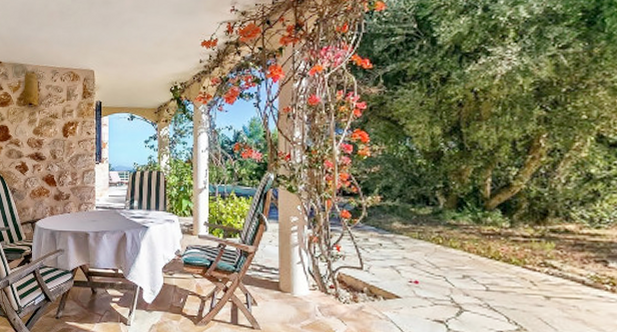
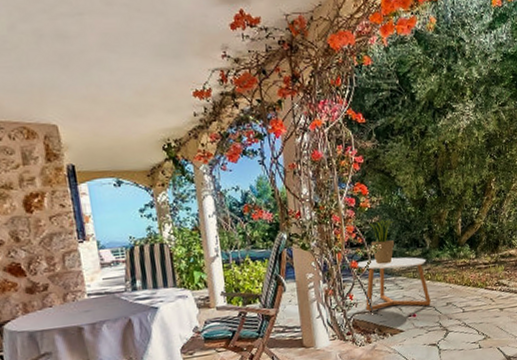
coffee table: none [349,211,440,274] -> present [357,257,431,312]
potted plant: none [367,169,401,219] -> present [369,218,396,265]

